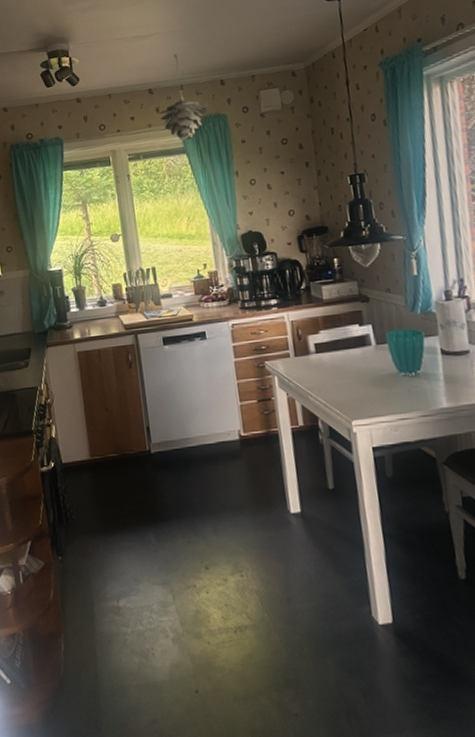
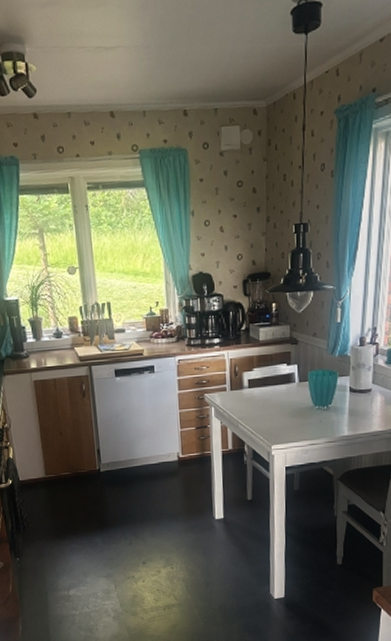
pendant light: present [159,53,208,141] -> none [120,73,169,173]

